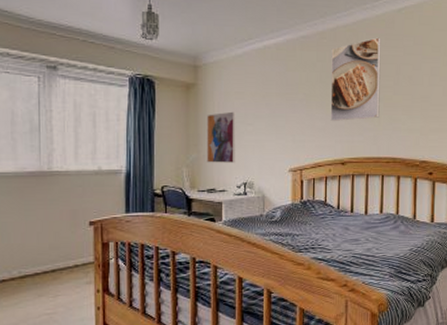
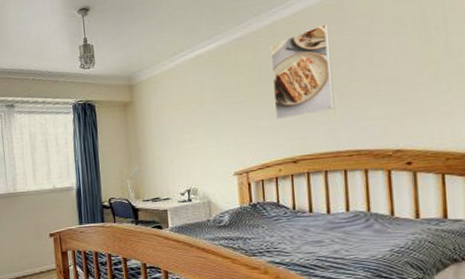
wall art: present [207,111,237,164] -> none [145,122,178,174]

